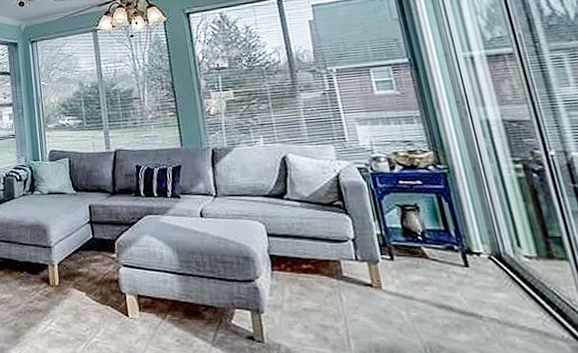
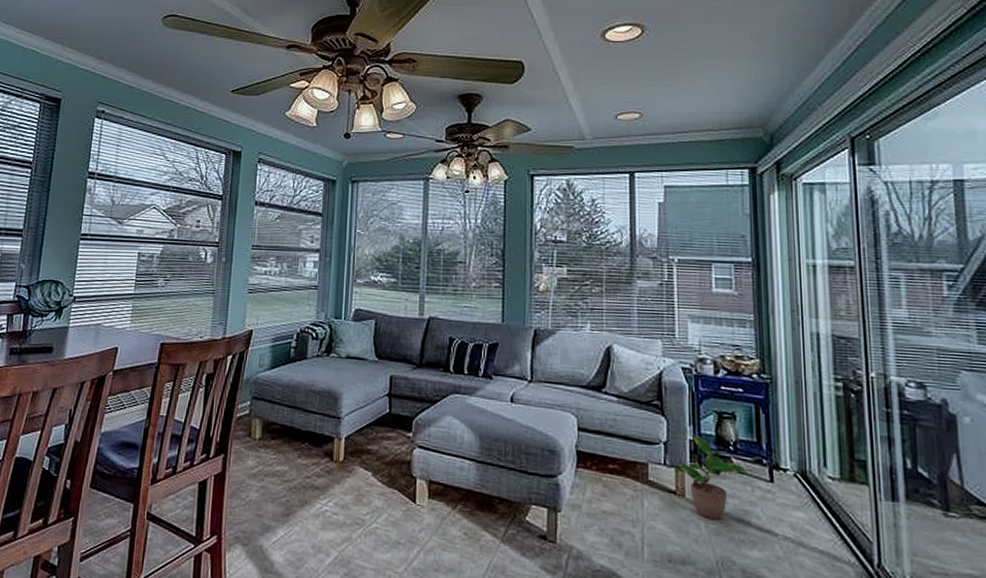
potted plant: none [368,229,441,308] -> present [676,435,748,521]

